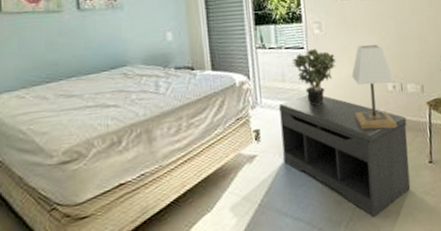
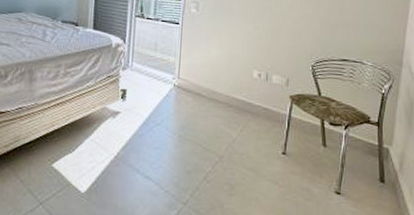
bench: present [279,95,411,217] -> none [144,66,267,192]
potted plant: present [292,48,336,105] -> none [165,25,207,78]
lamp: present [351,44,397,130] -> none [216,30,261,113]

